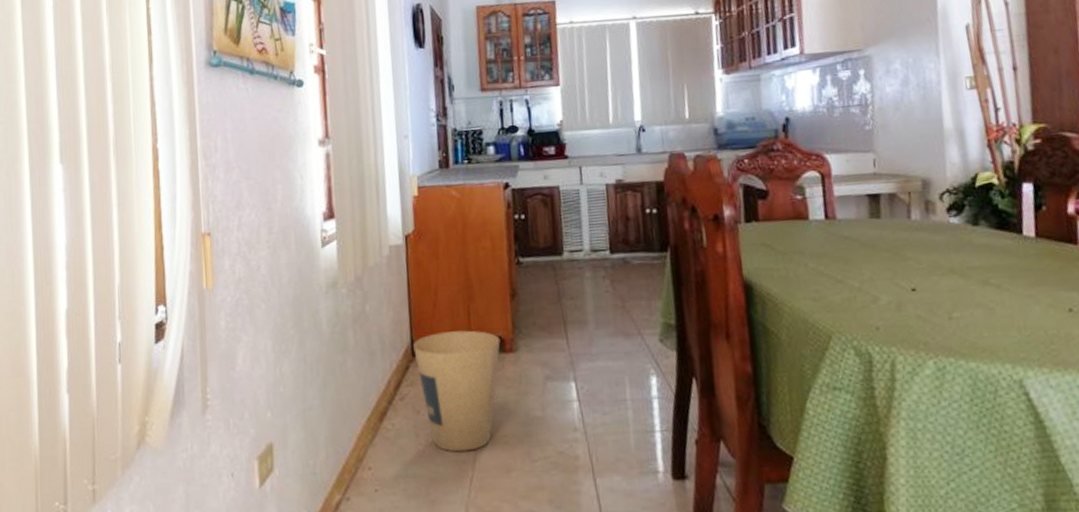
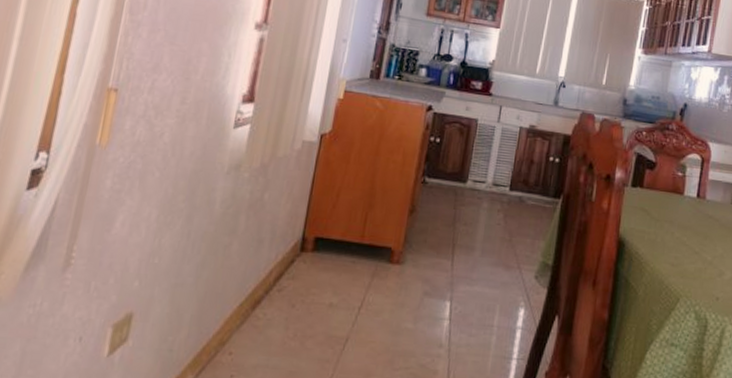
trash can: present [413,330,501,452] -> none [301,233,390,351]

